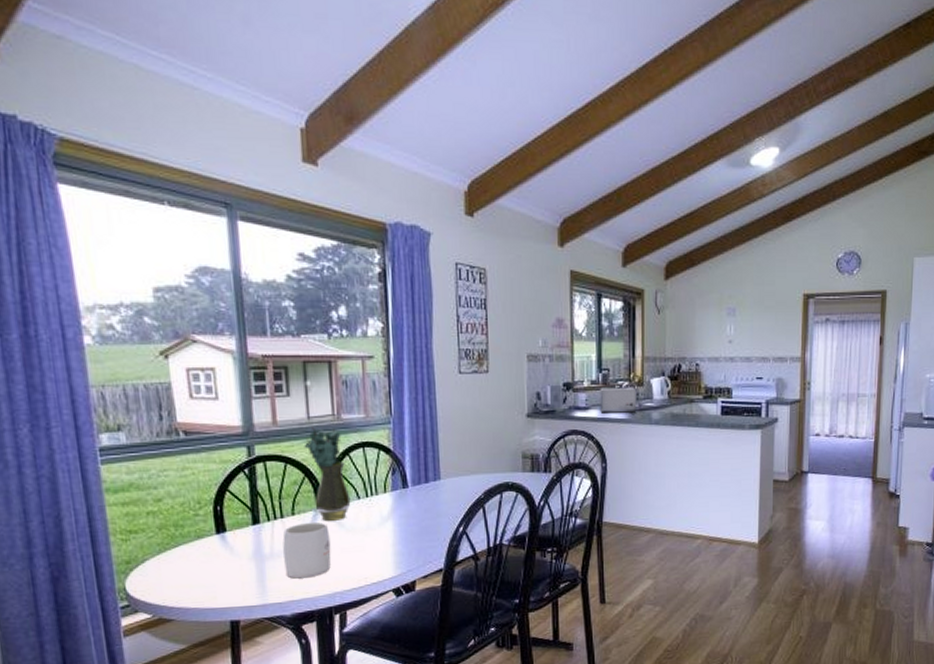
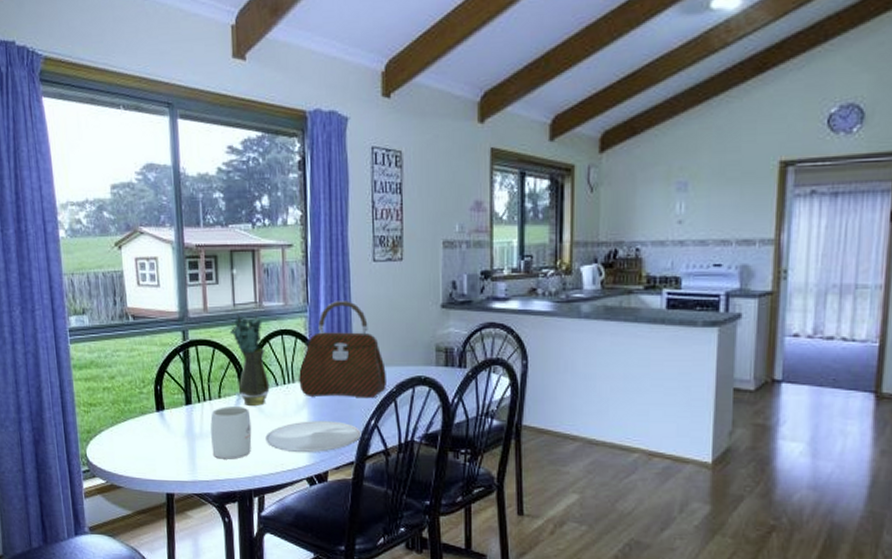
plate: none [347,530,450,565] -> present [265,421,361,453]
handbag: none [382,412,474,508] -> present [299,301,386,399]
toaster: present [600,387,638,415] -> none [521,276,565,306]

